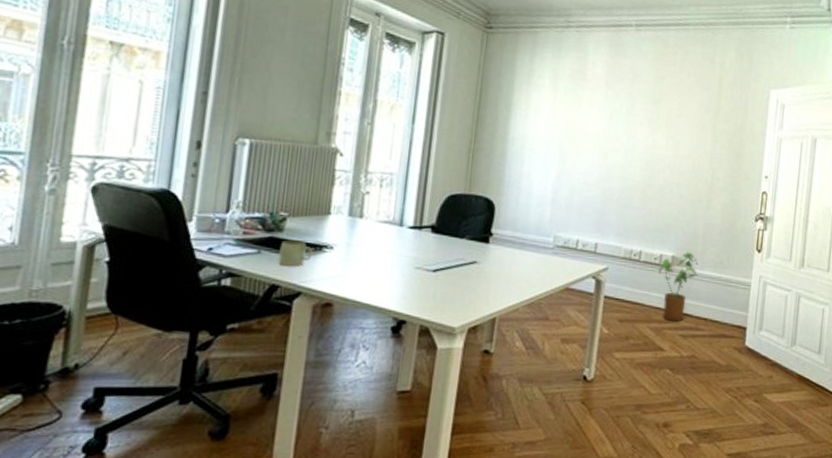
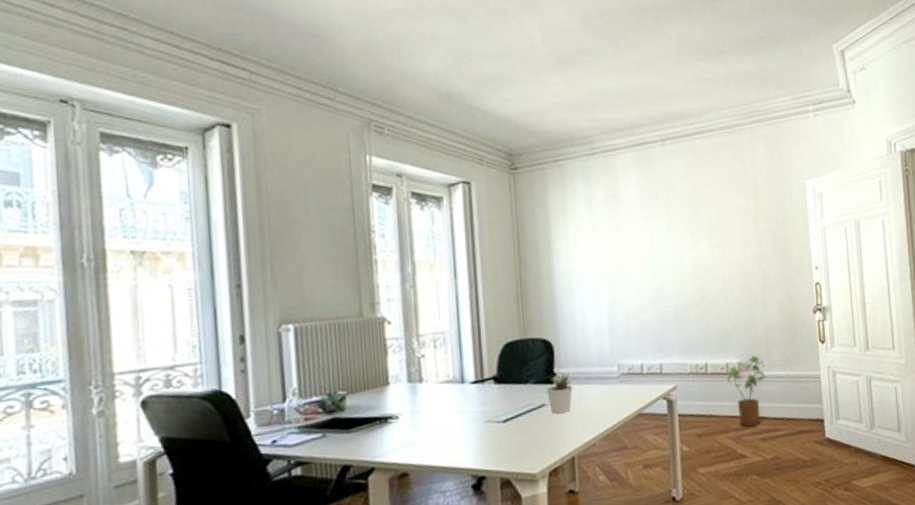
mug: present [278,240,313,267] -> none [344,416,379,445]
potted plant: none [480,234,507,274] -> present [546,372,573,414]

